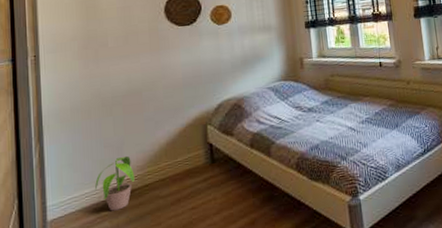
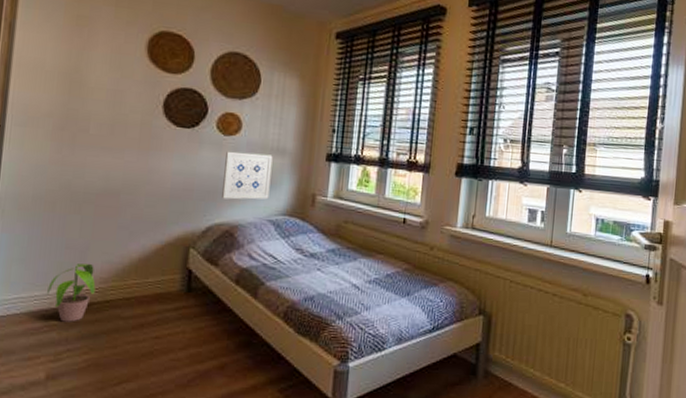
wall art: none [223,33,265,78] -> present [222,151,273,200]

